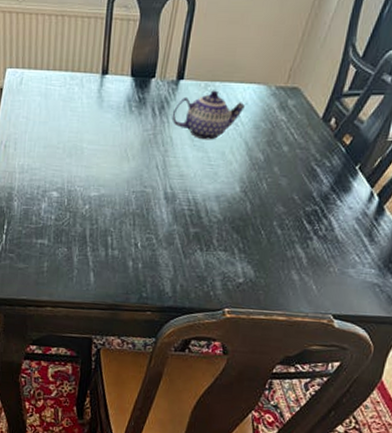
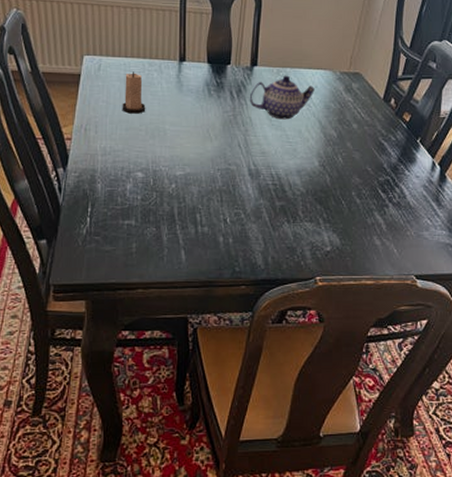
candle: none [41,85,65,131] -> present [122,71,146,114]

